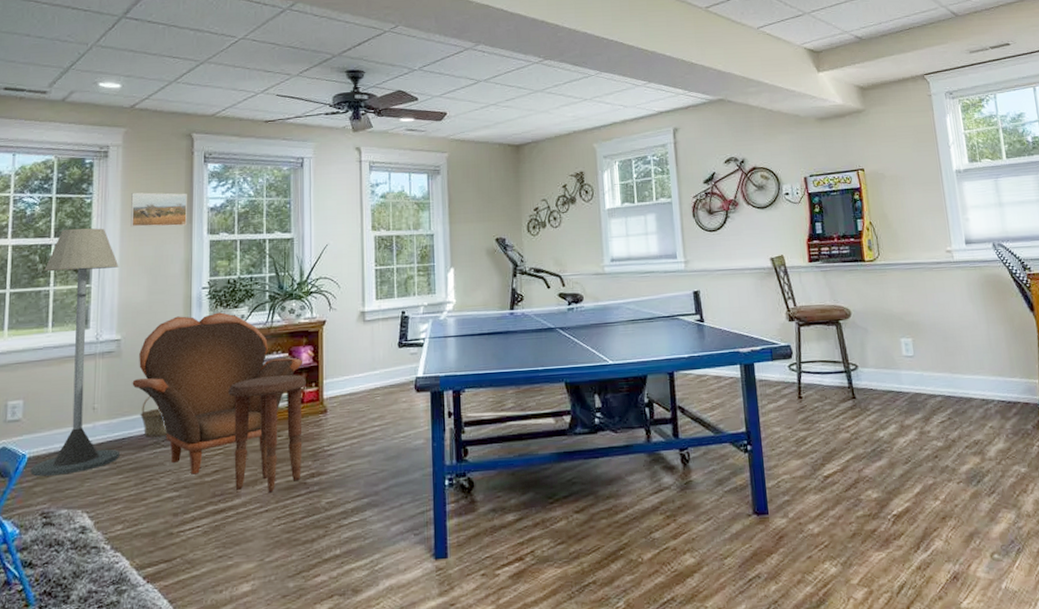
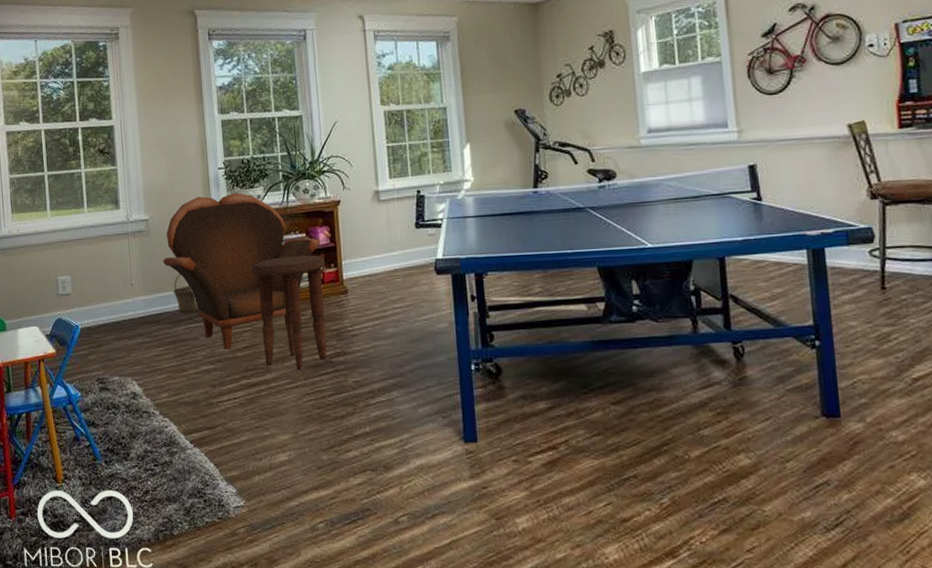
floor lamp: present [30,228,119,477] -> none [74,110,159,346]
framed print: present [130,192,187,227] -> none [144,72,198,109]

